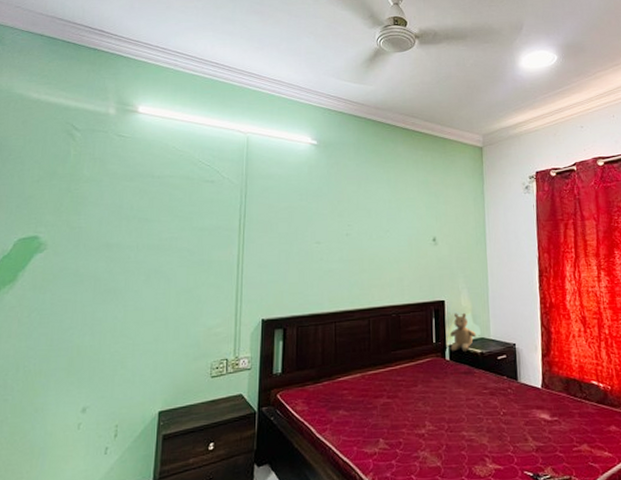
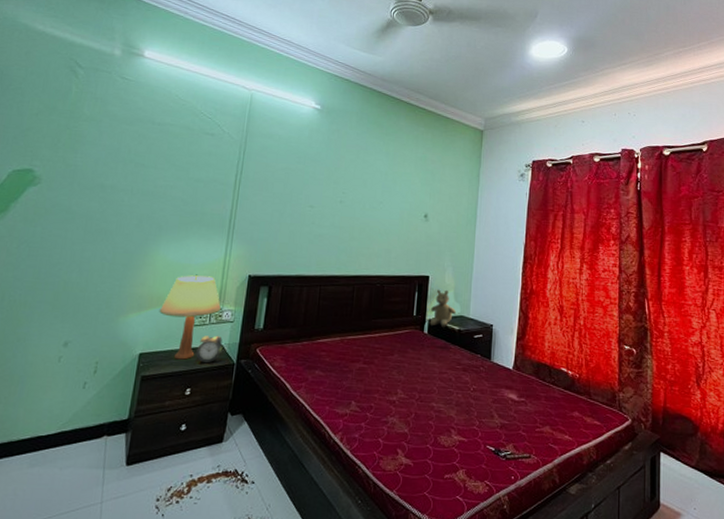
table lamp: none [175,324,238,414] -> present [159,274,222,360]
alarm clock: none [215,384,243,416] -> present [194,335,223,363]

